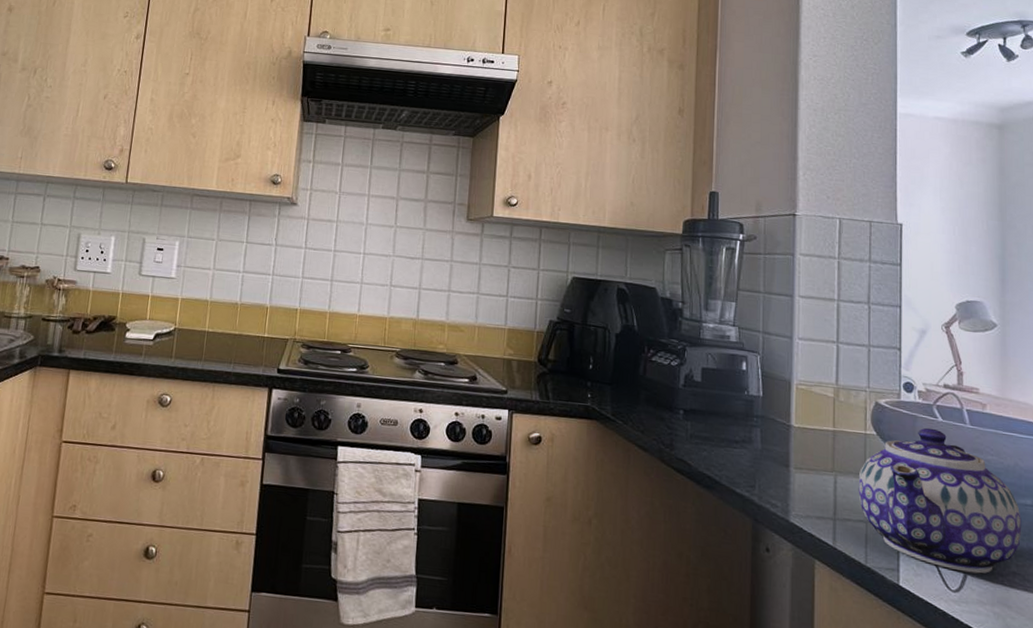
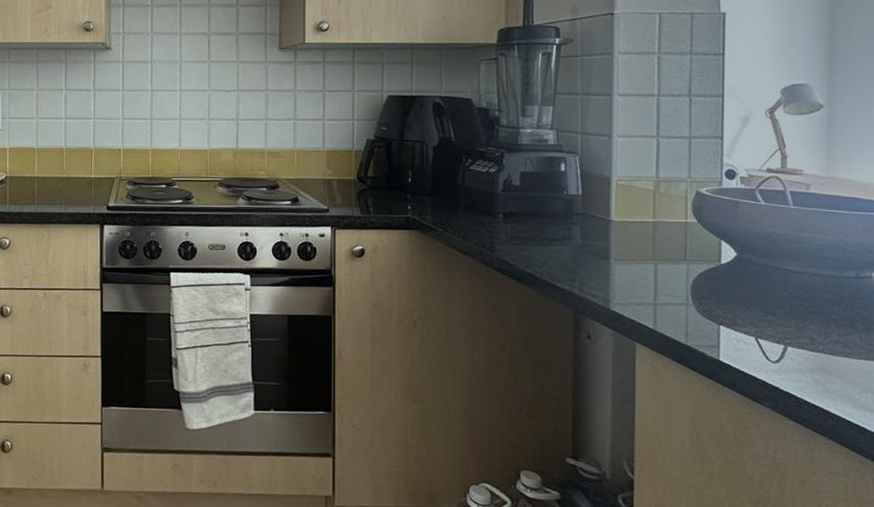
teapot: present [858,427,1022,574] -> none [679,212,844,345]

